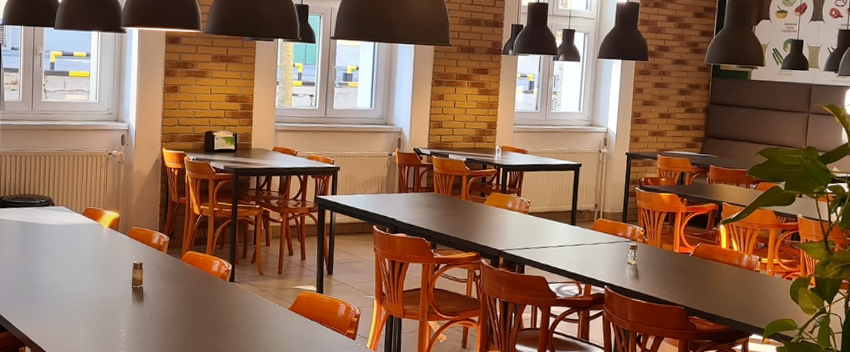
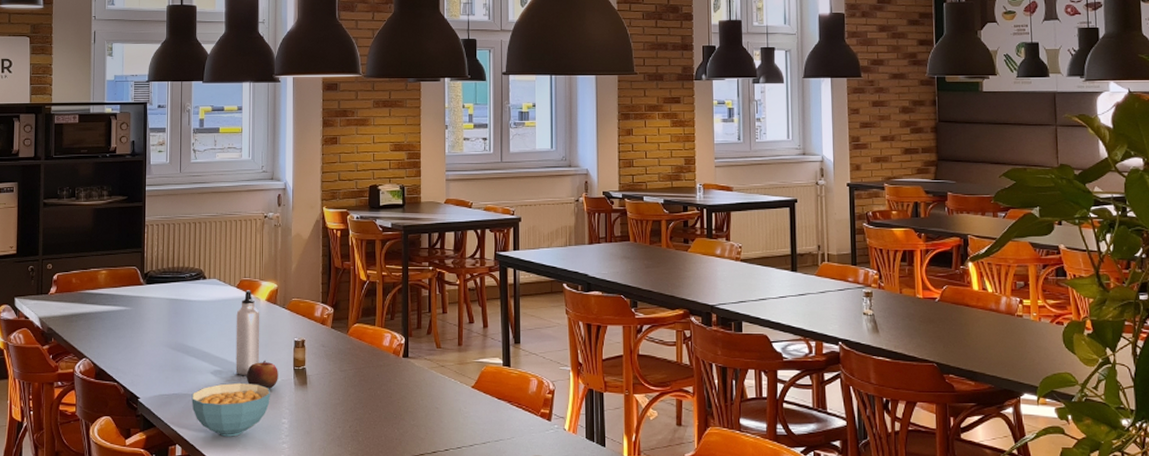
cereal bowl: none [40,296,111,342] -> present [191,382,271,437]
water bottle: none [80,217,103,291] -> present [236,290,260,375]
apple: none [89,278,118,303] -> present [246,360,278,389]

